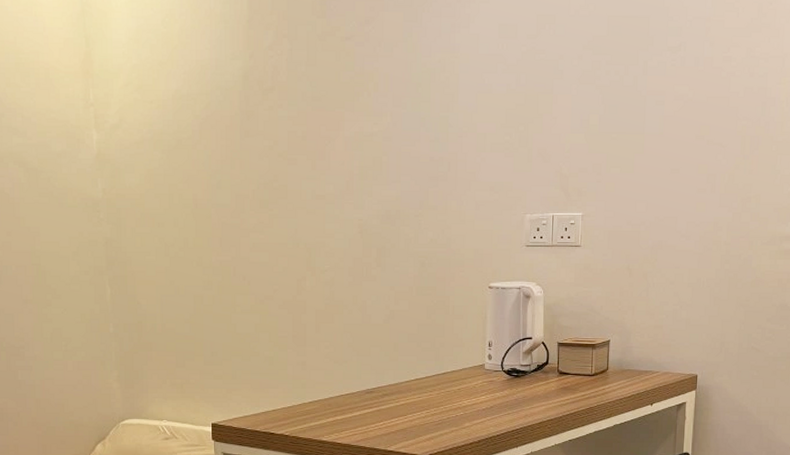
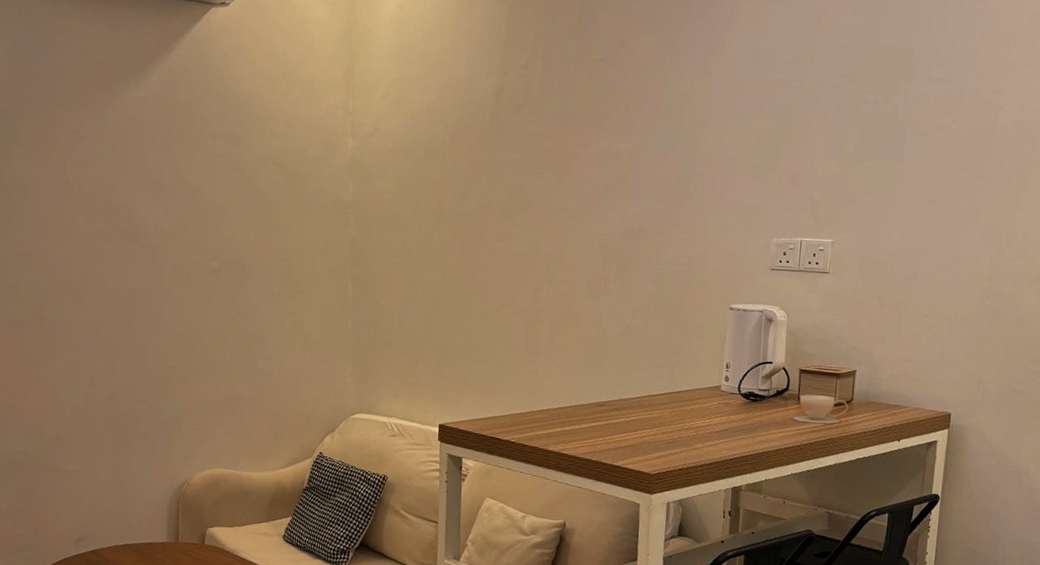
teacup: none [553,366,605,394] -> present [792,394,849,425]

